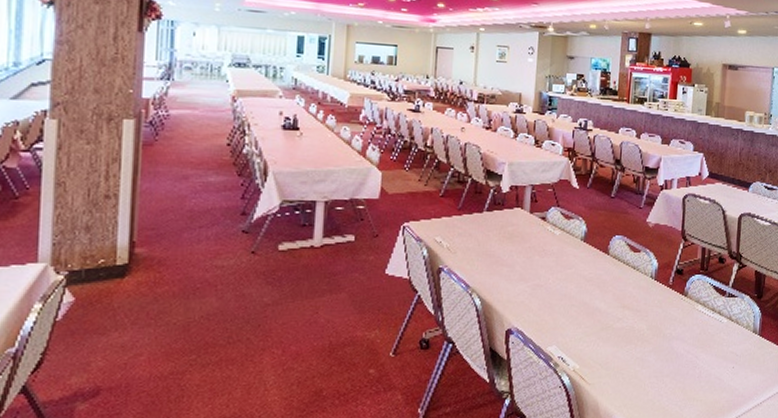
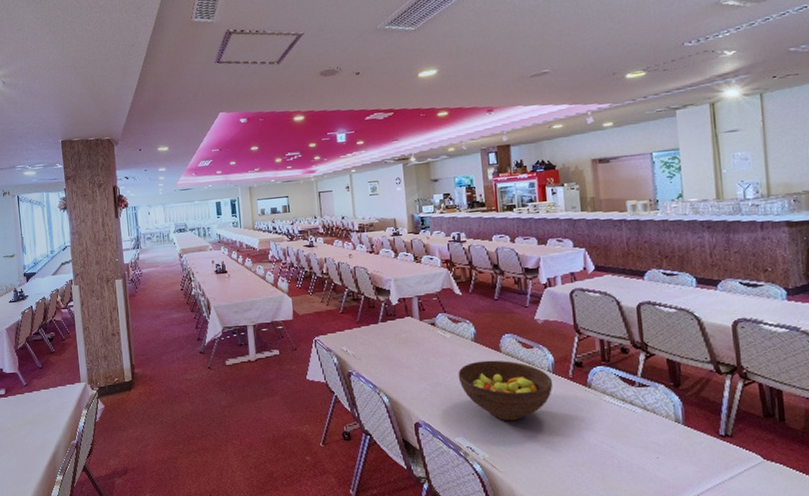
fruit bowl: none [561,263,654,329] -> present [458,360,553,421]

